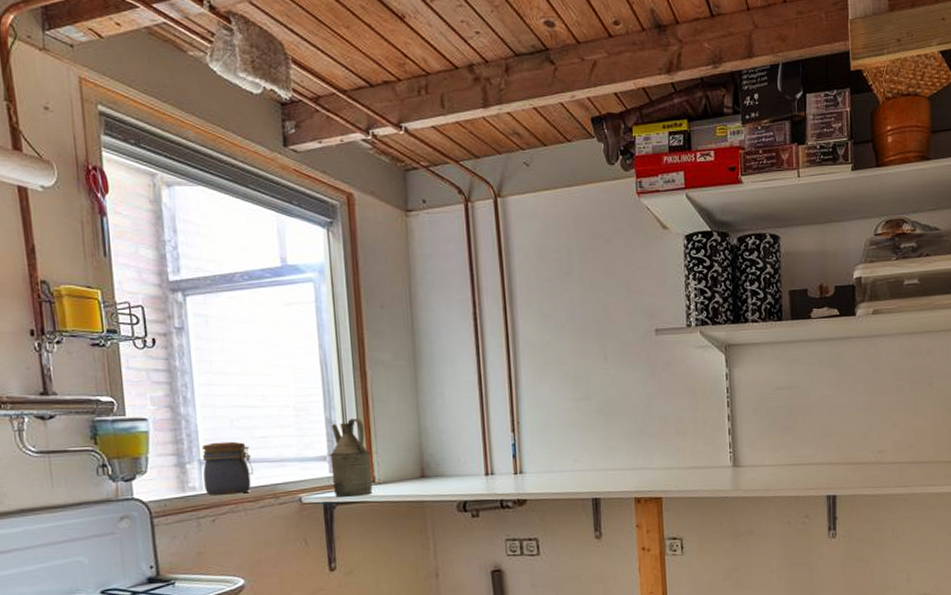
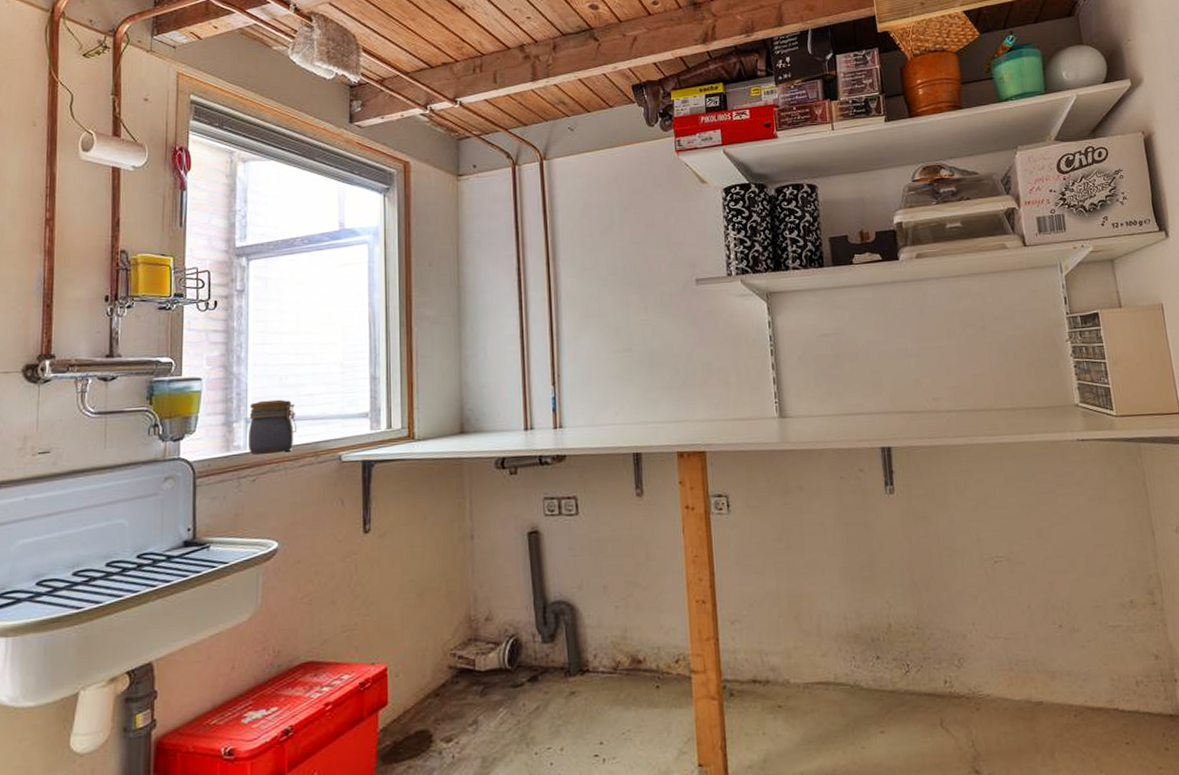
watering can: present [329,419,373,497] -> none [371,374,412,455]

